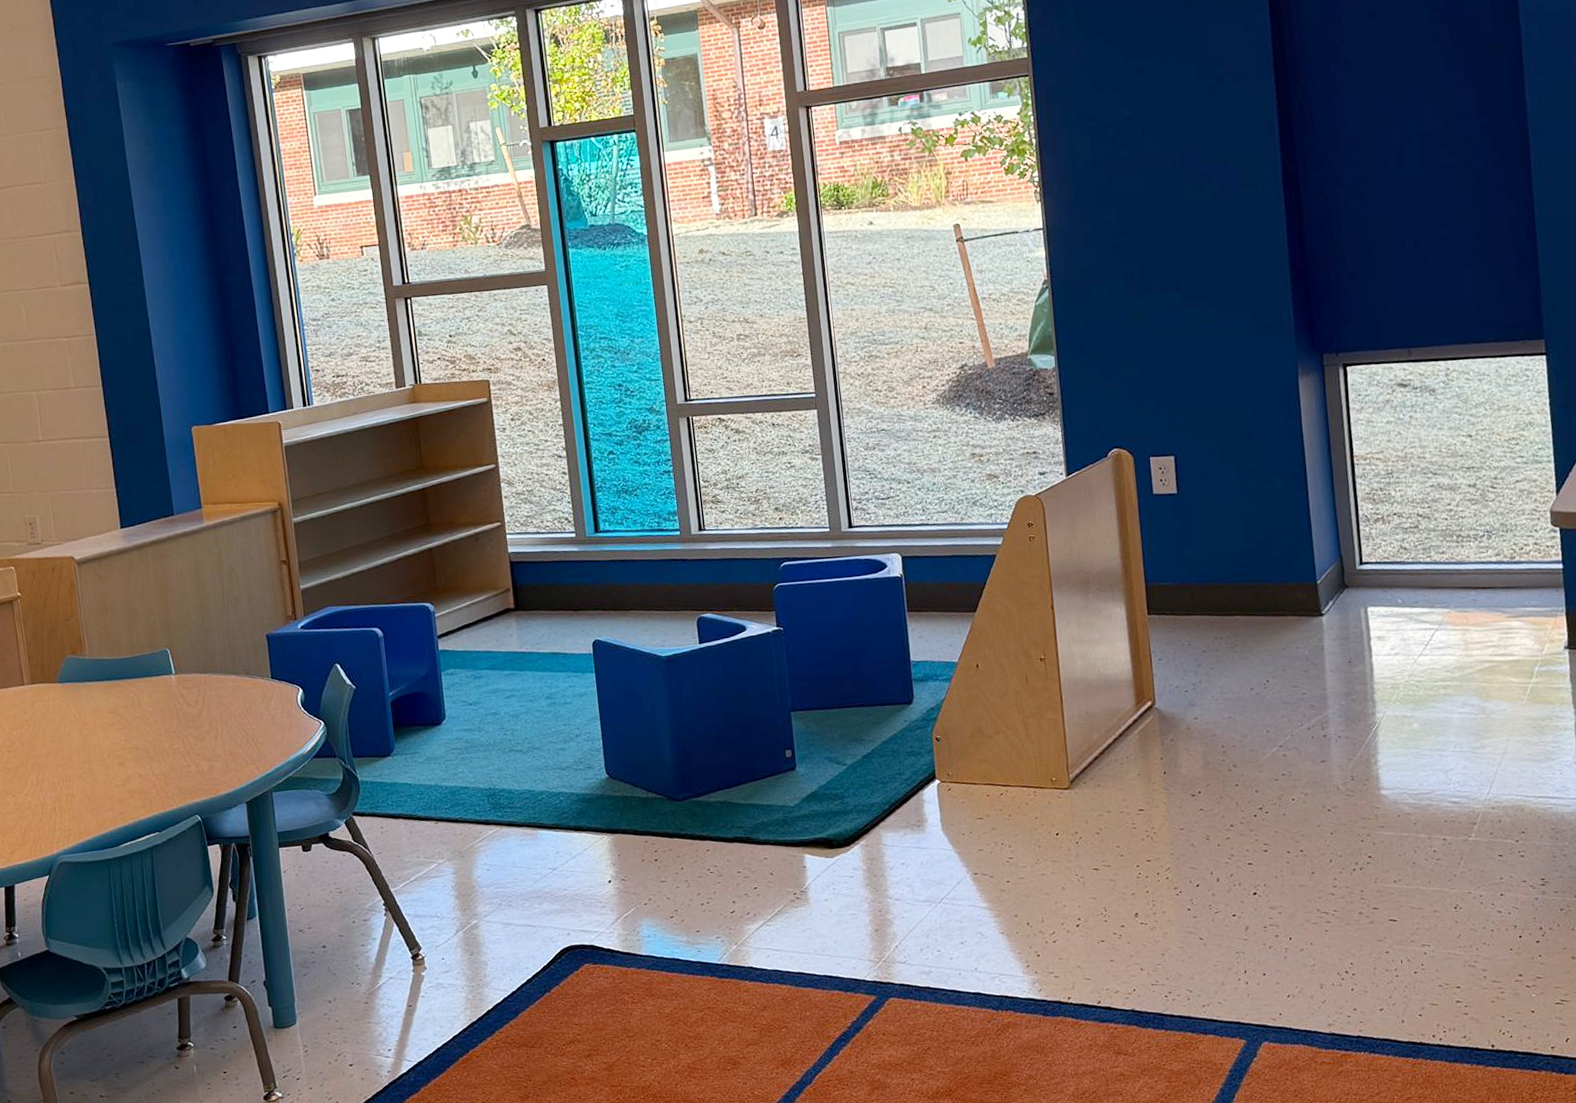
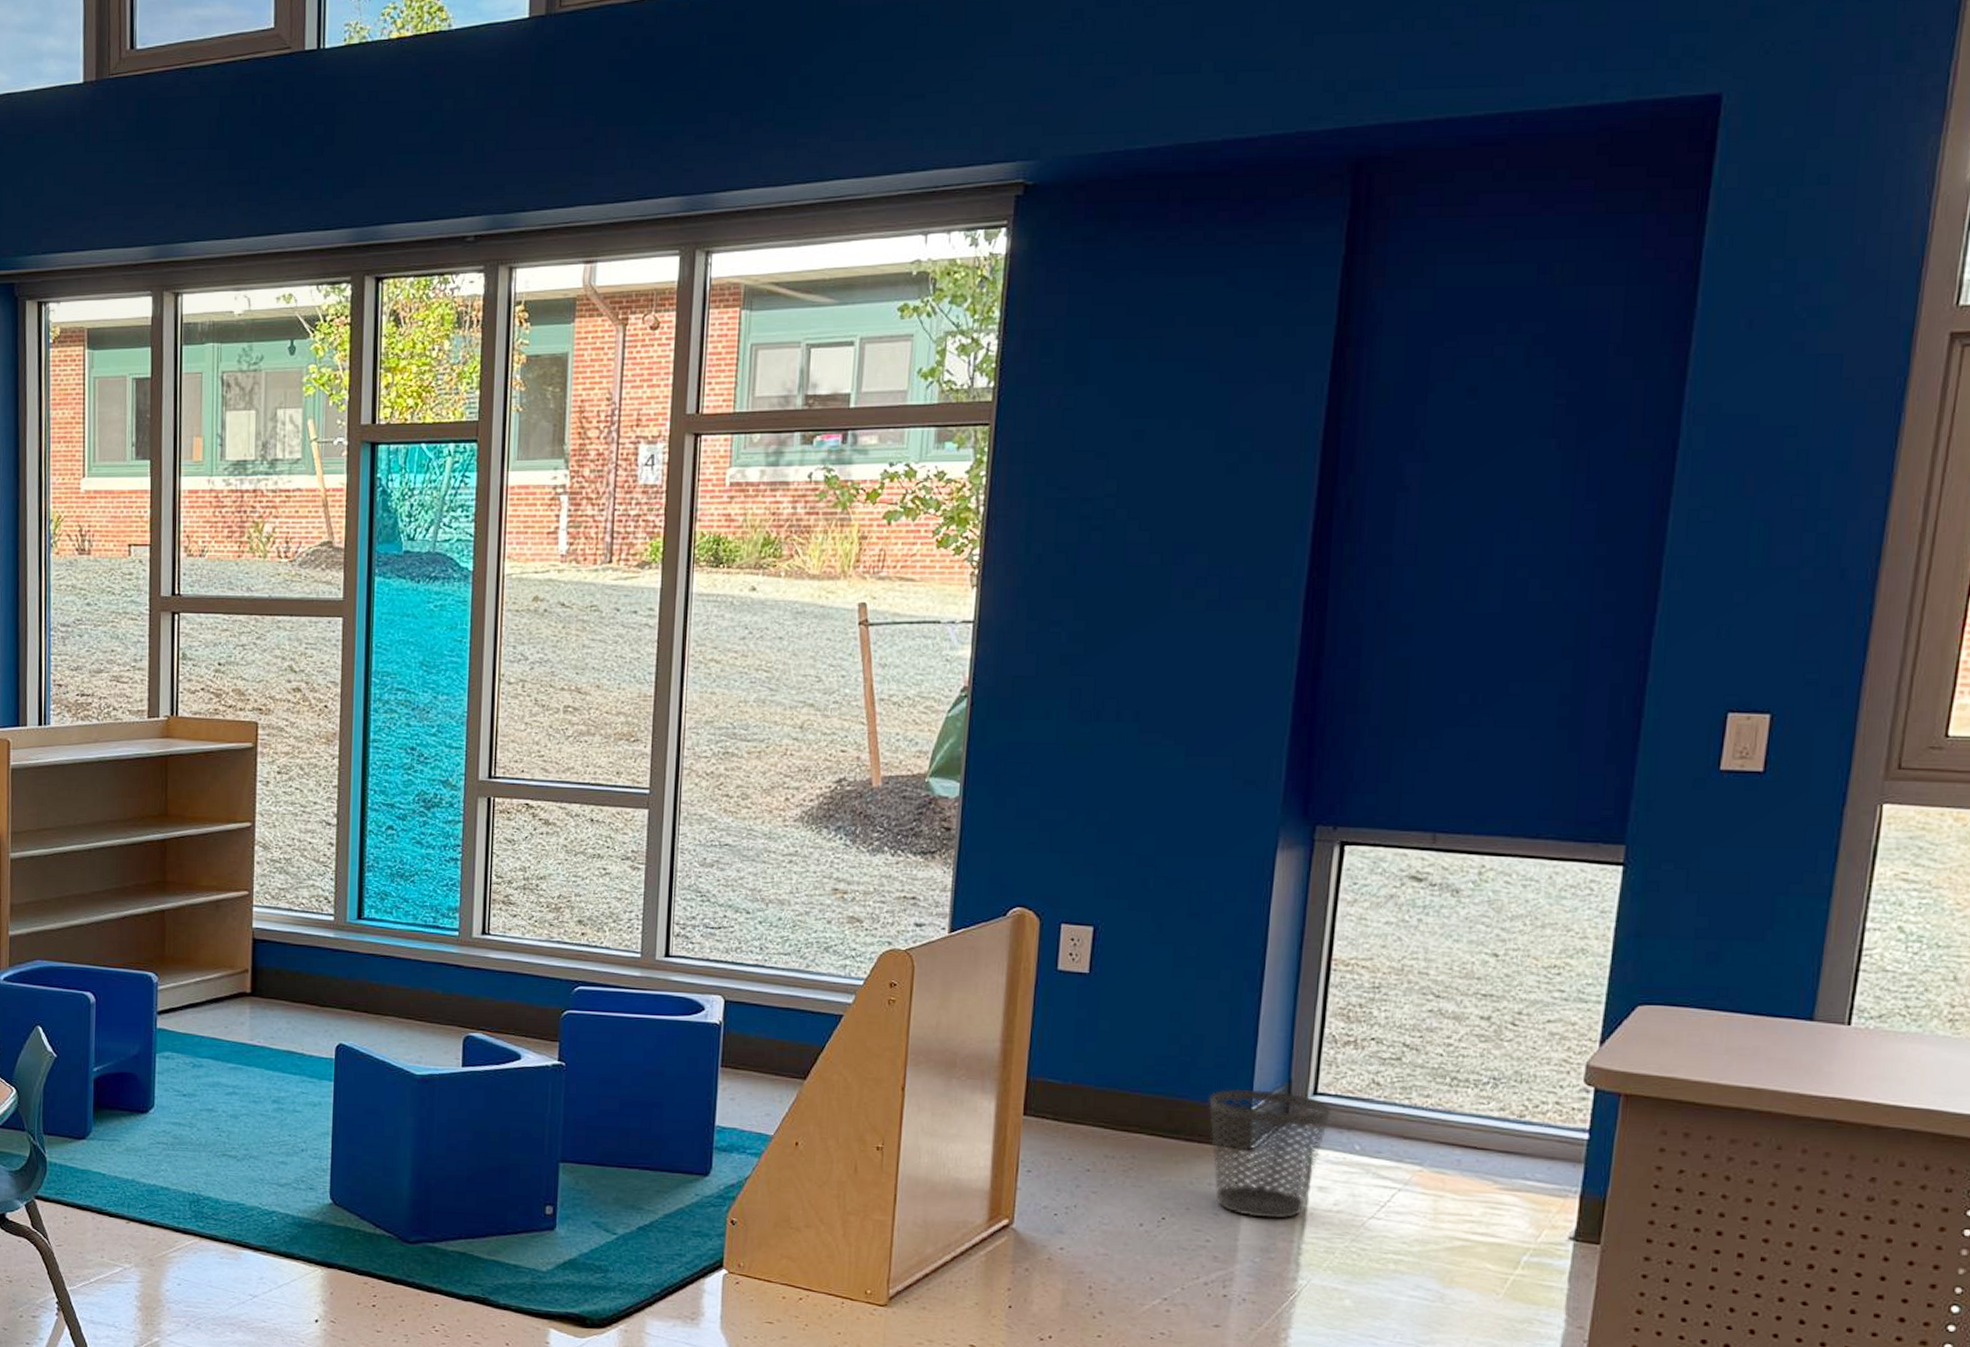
wastebasket: none [1284,565,1376,670] -> present [1209,1088,1332,1219]

